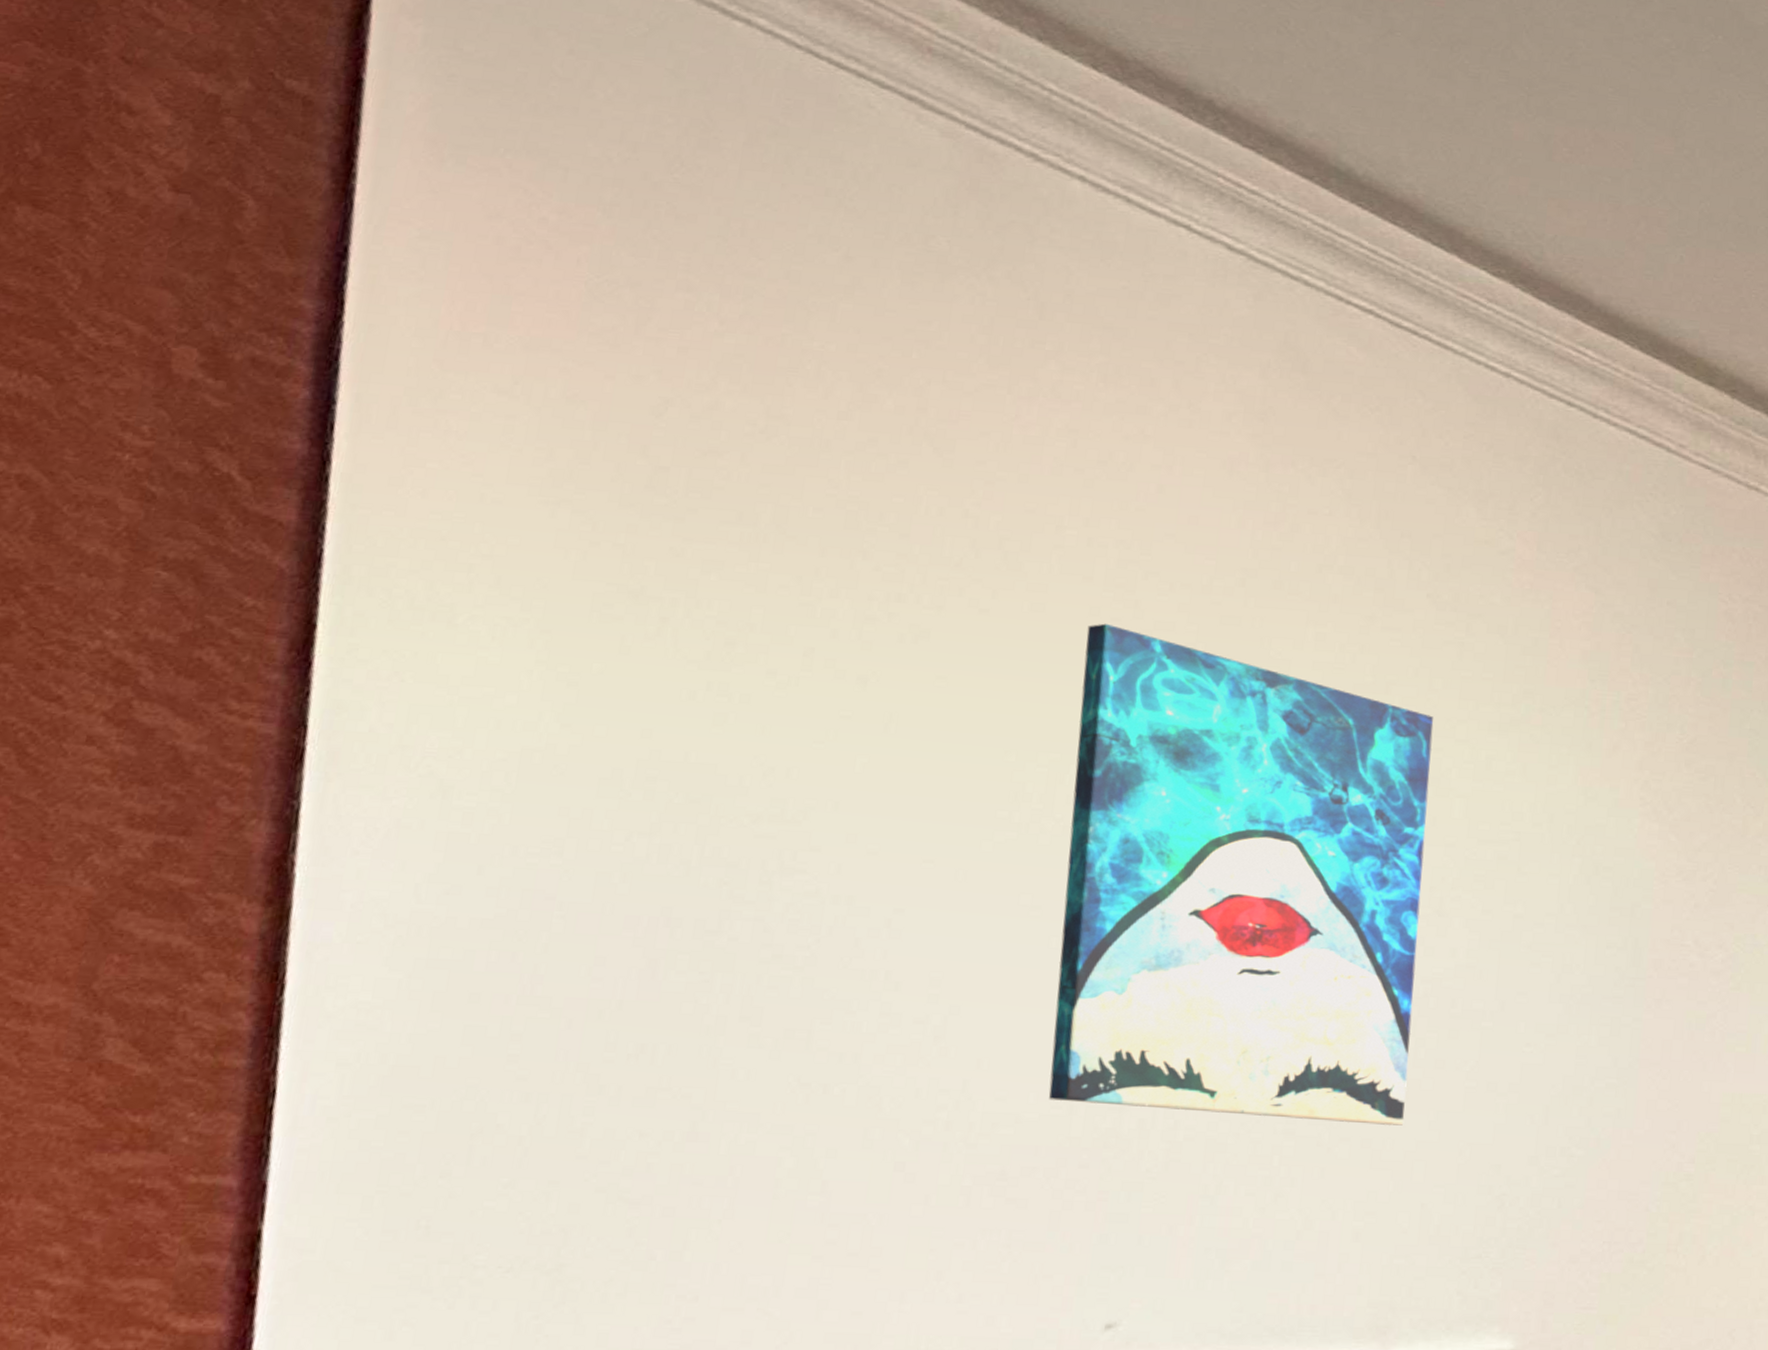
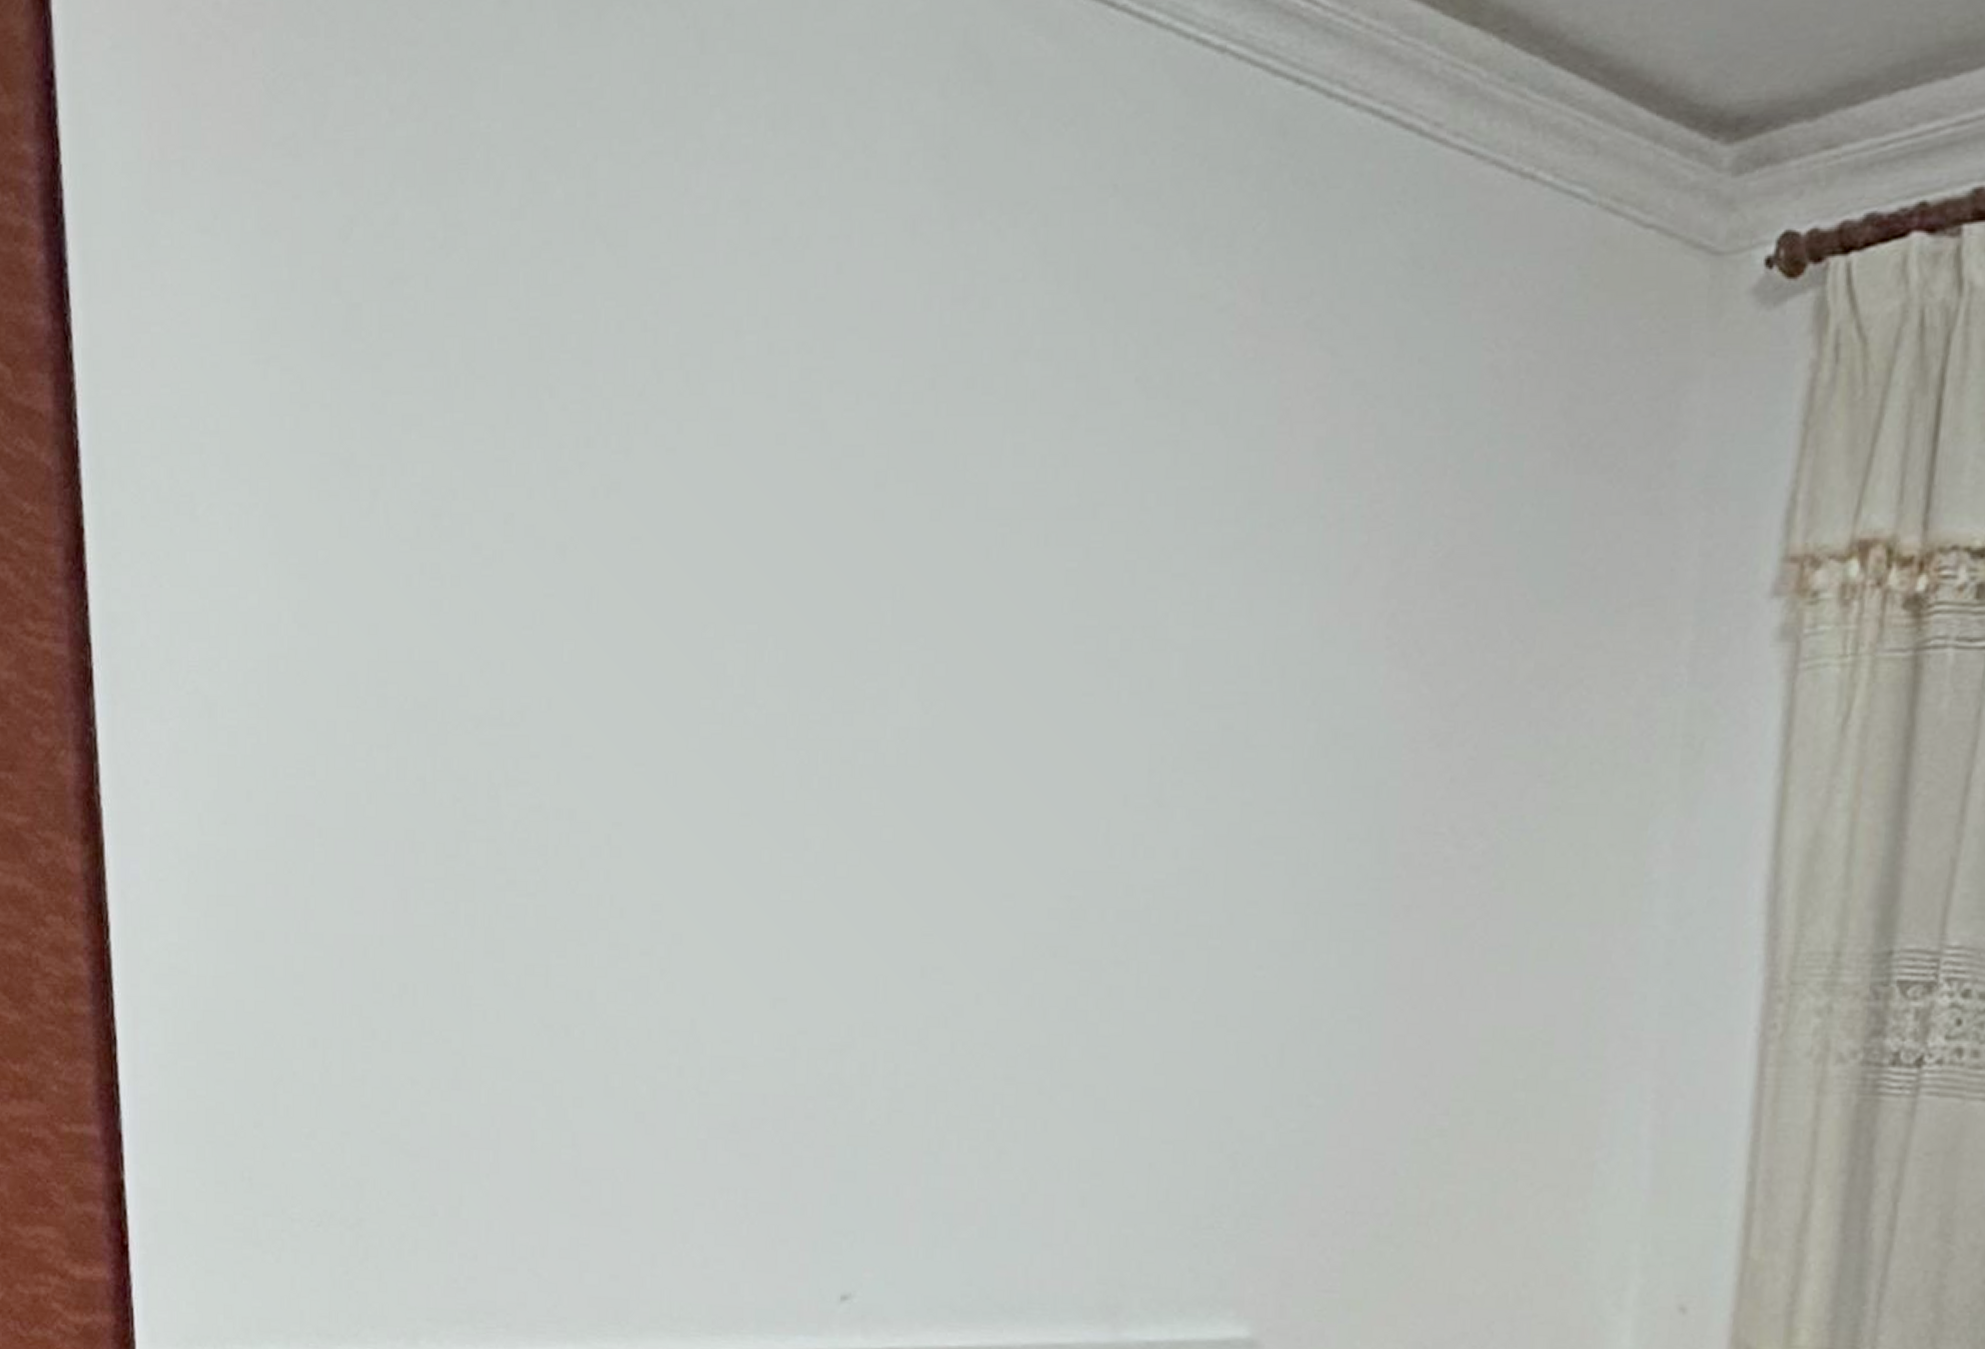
wall art: present [1048,623,1434,1126] -> none [771,453,1148,1069]

